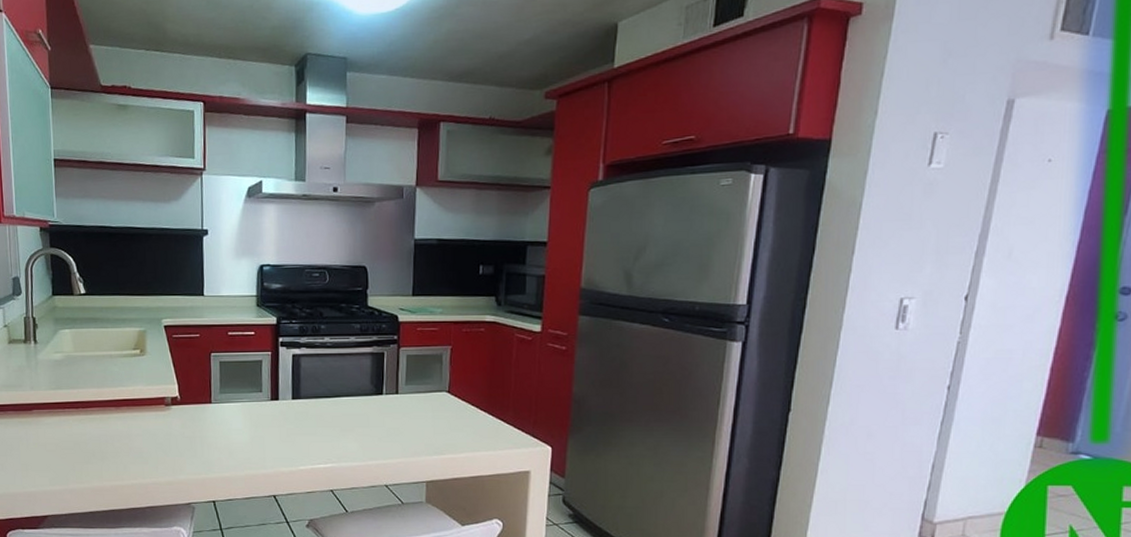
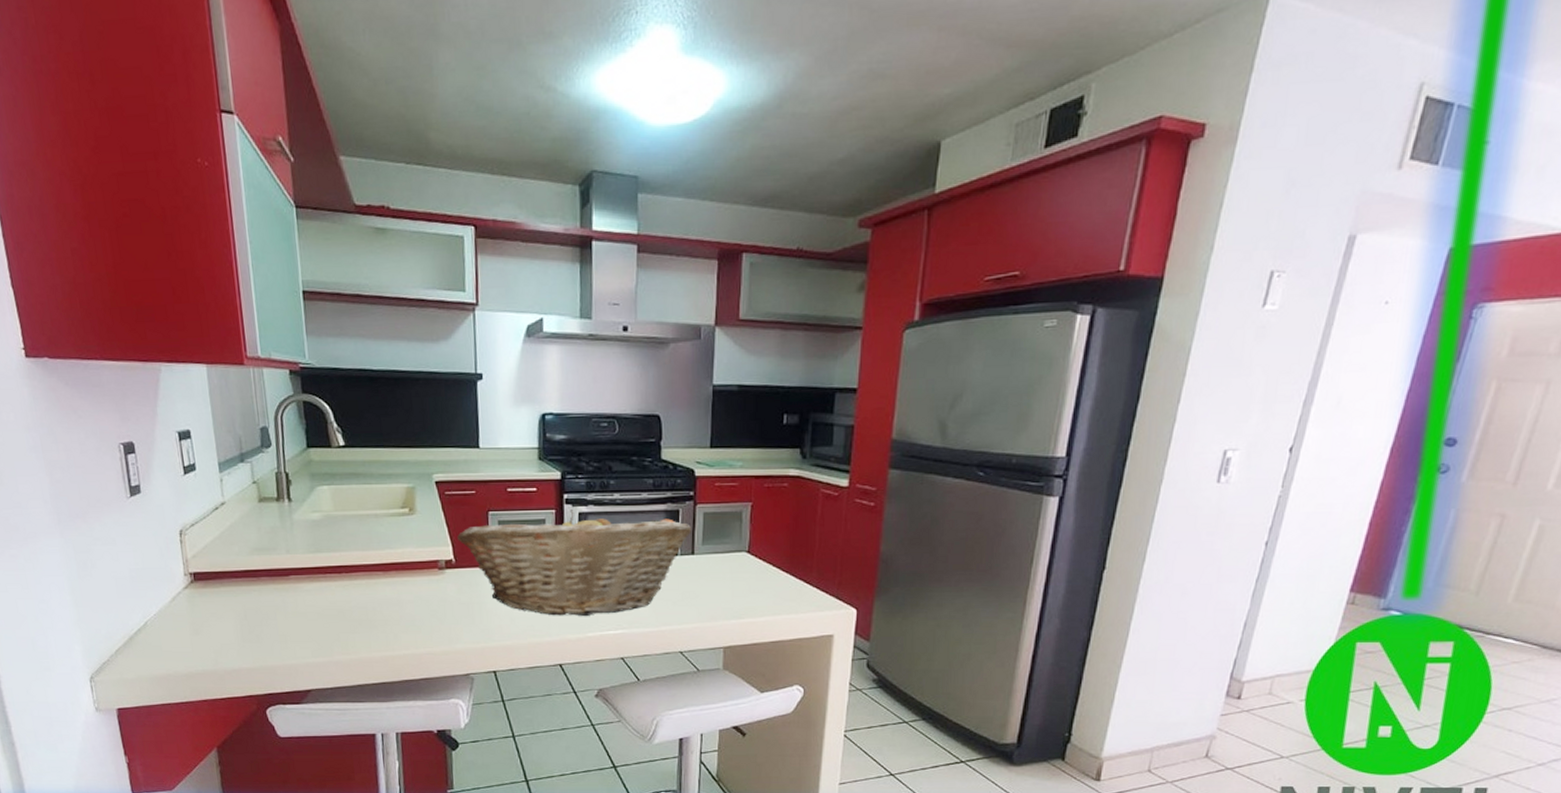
fruit basket: none [183,352,396,450] -> present [457,510,692,616]

